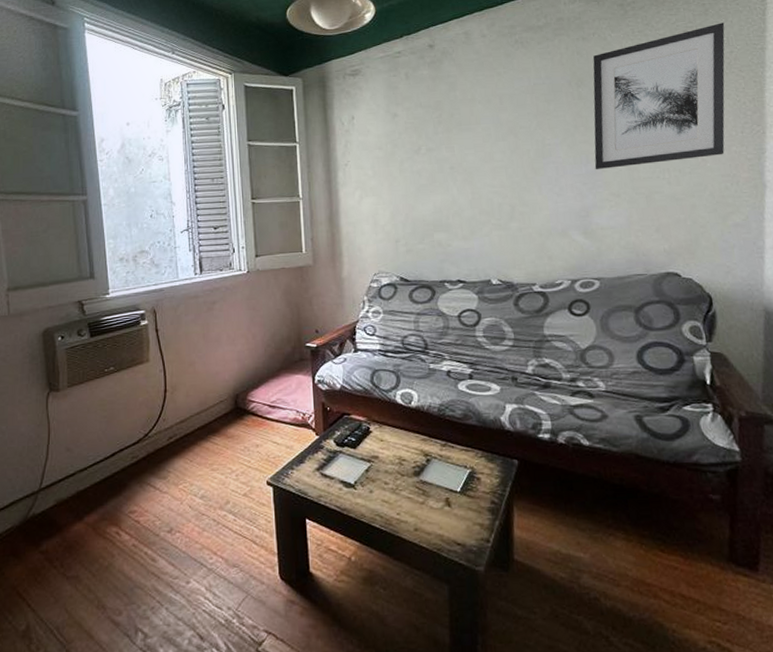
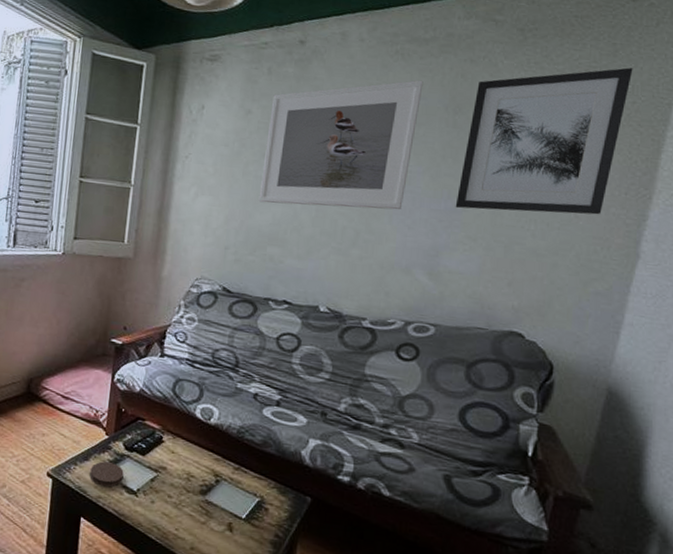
coaster: none [307,461,340,486] -> present [89,461,124,487]
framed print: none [414,62,548,195] -> present [258,80,423,210]

